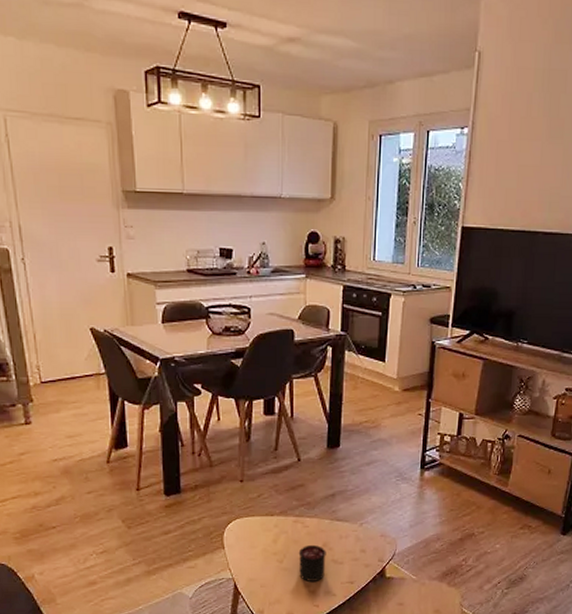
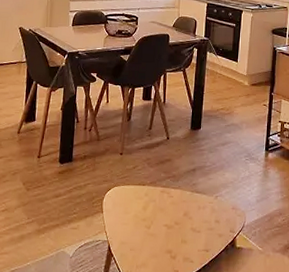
candle: present [298,544,326,581] -> none [163,213,187,248]

